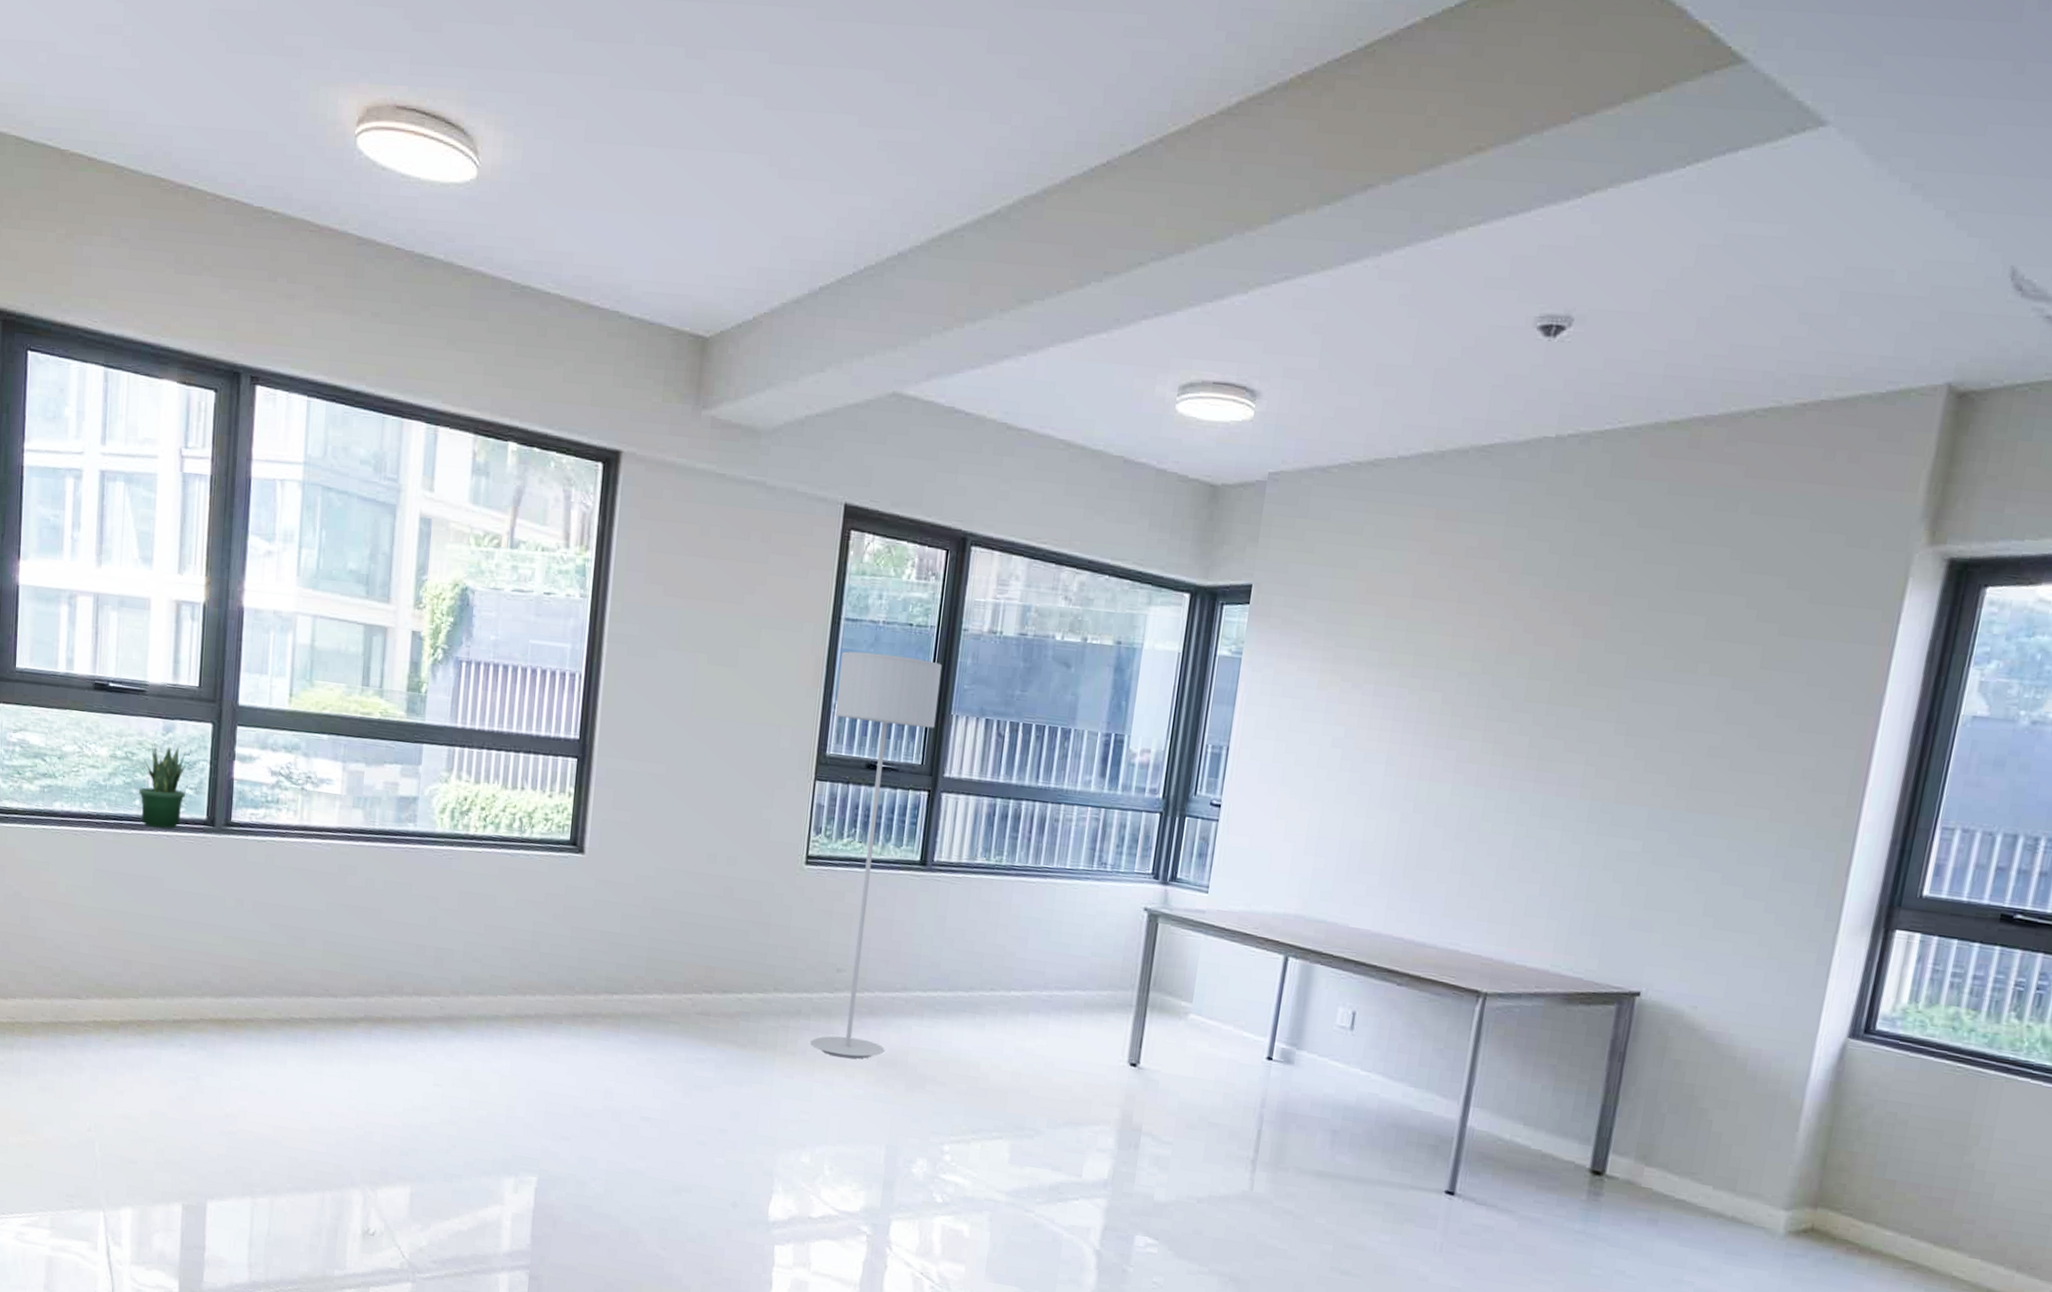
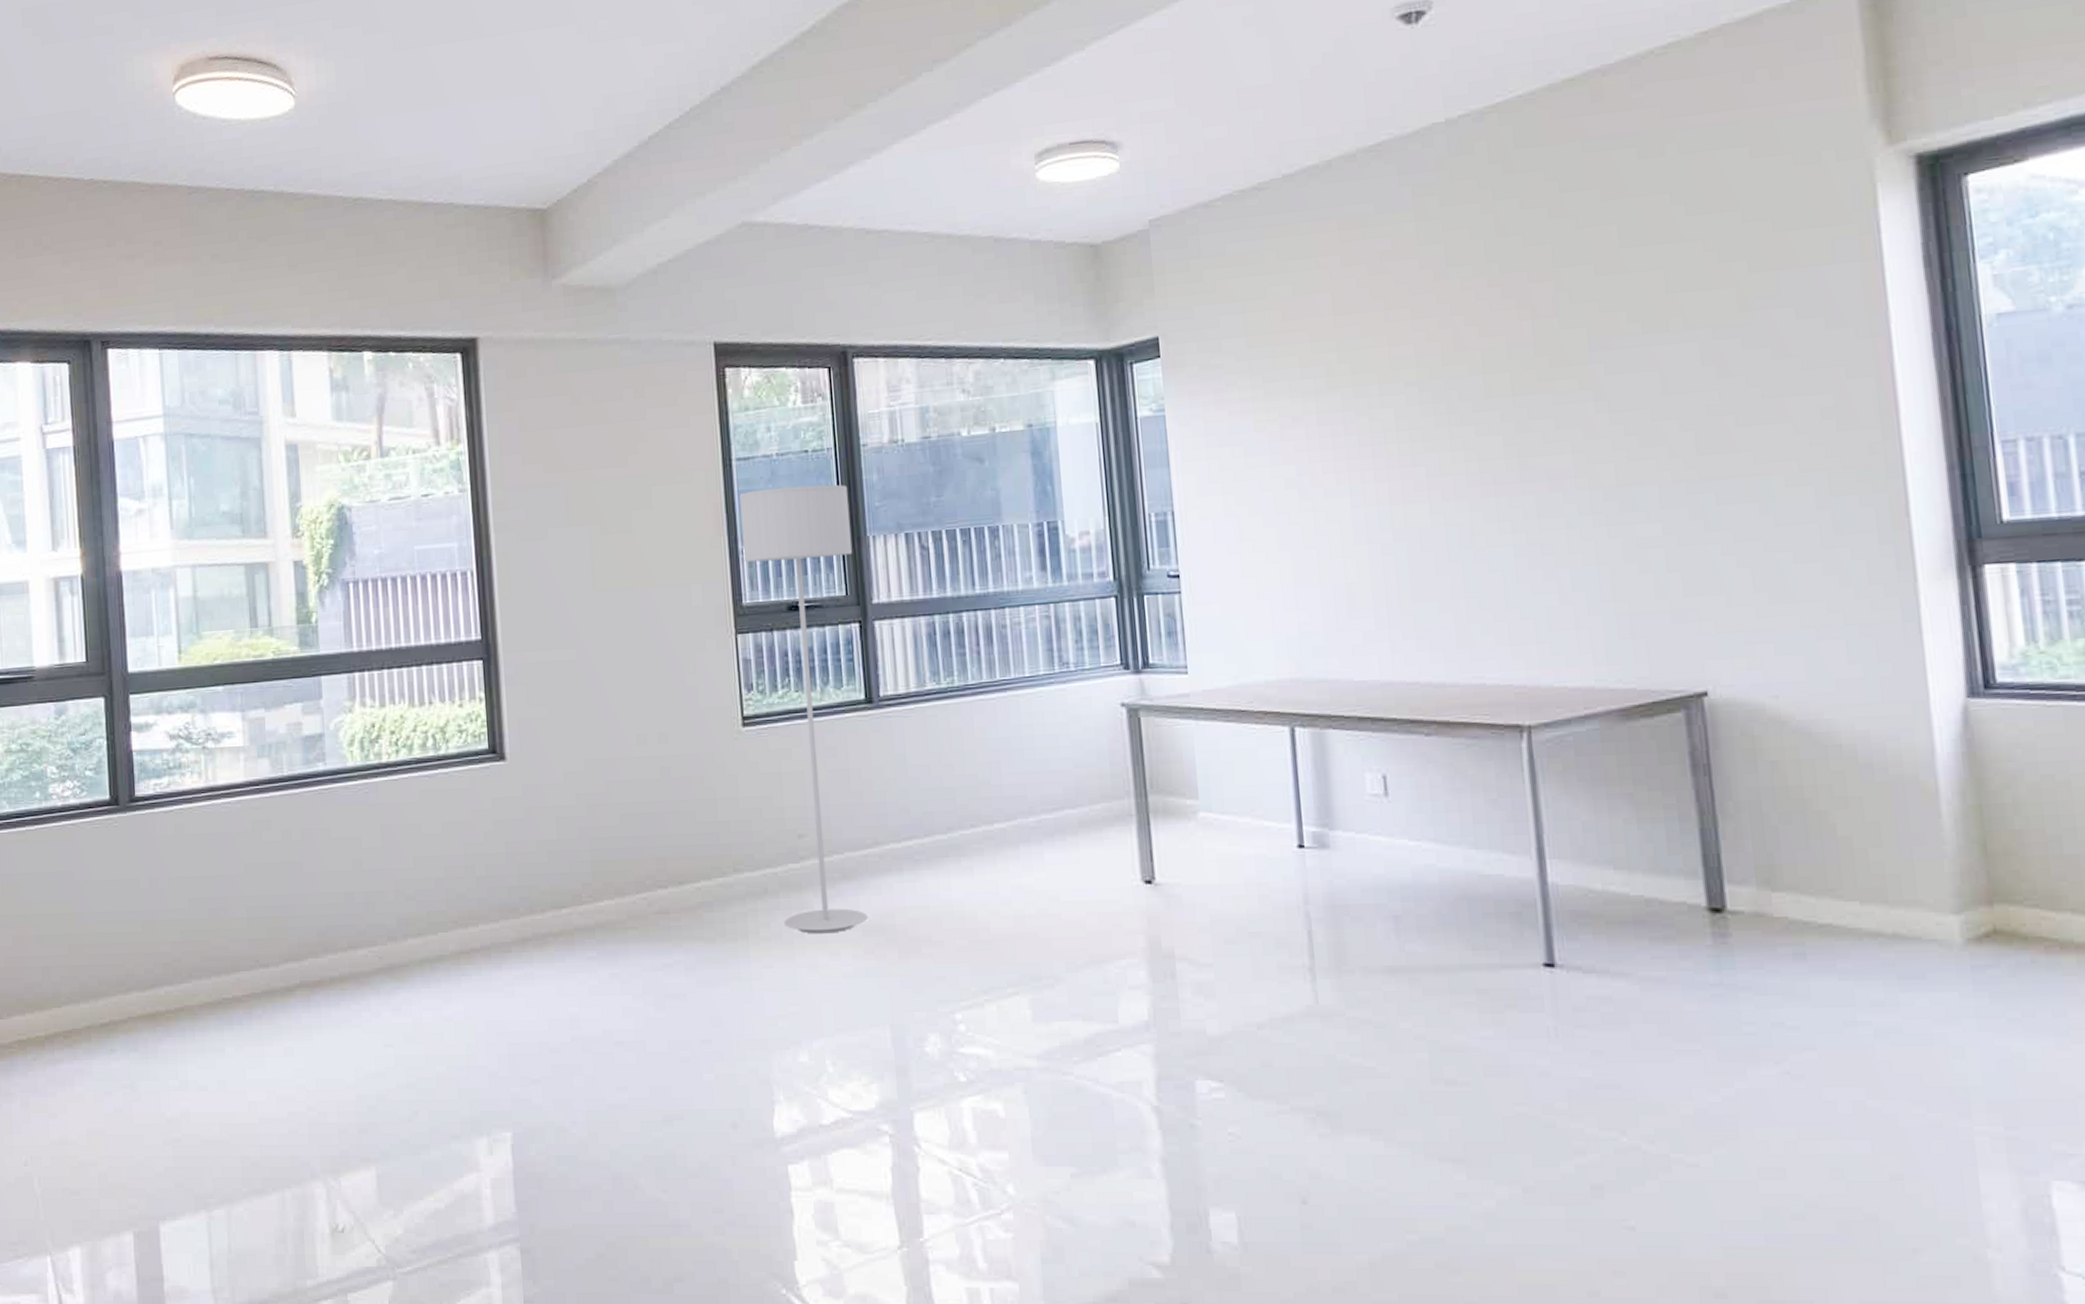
planter: present [139,743,188,829] -> none [37,729,85,820]

